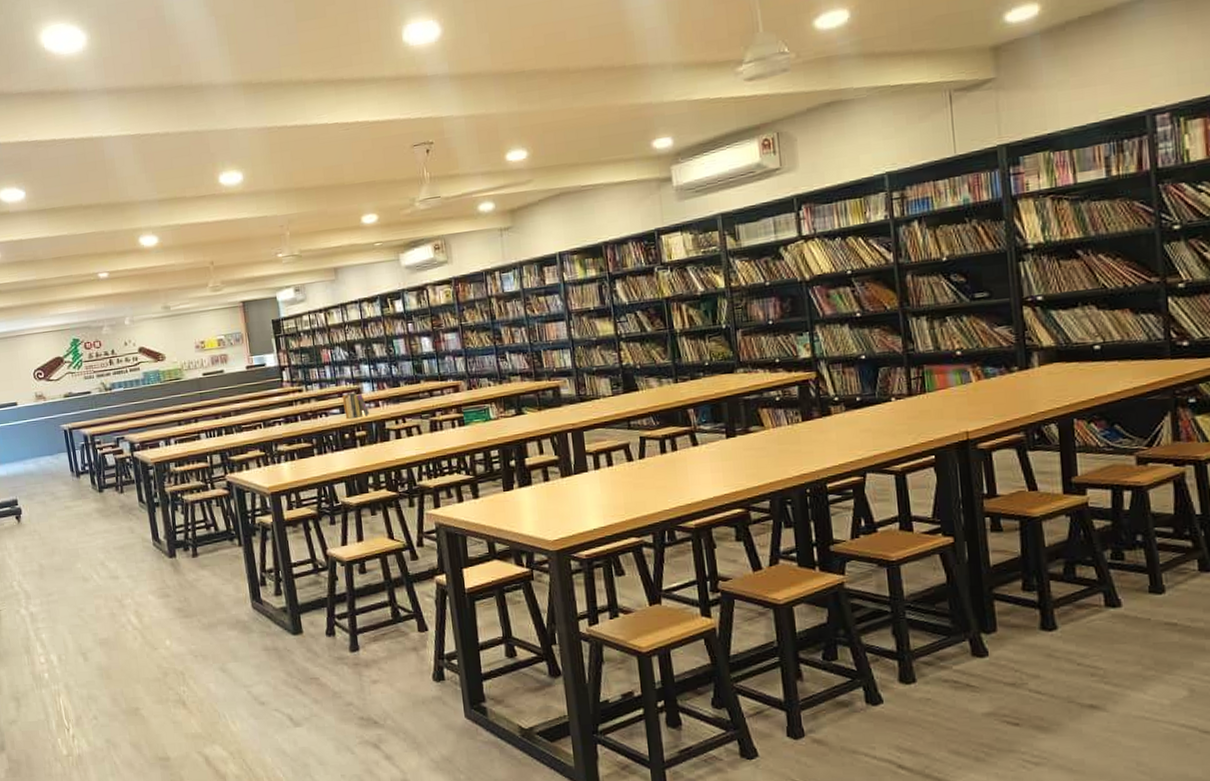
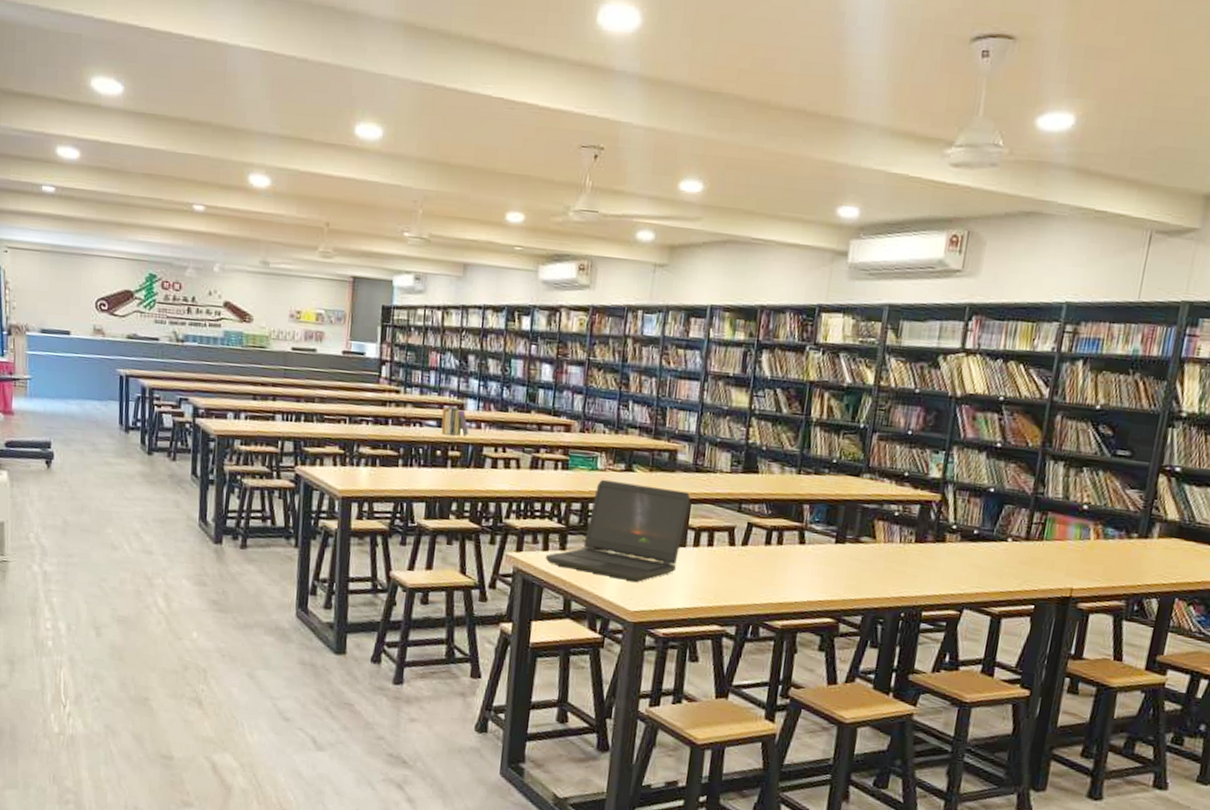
laptop computer: none [461,421,583,514] -> present [545,479,691,582]

